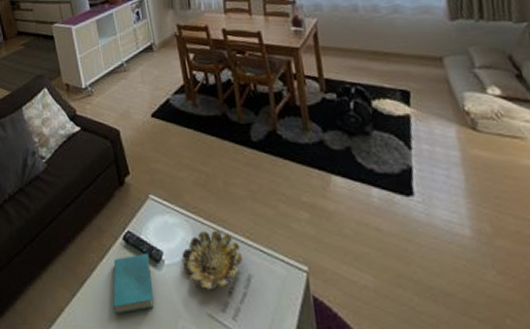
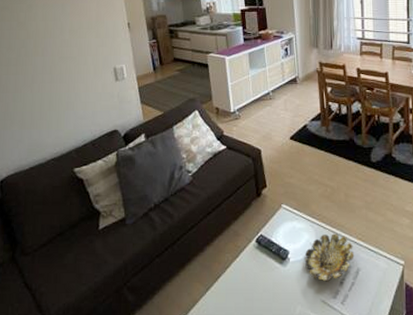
book: present [112,253,154,315] -> none [242,252,277,304]

